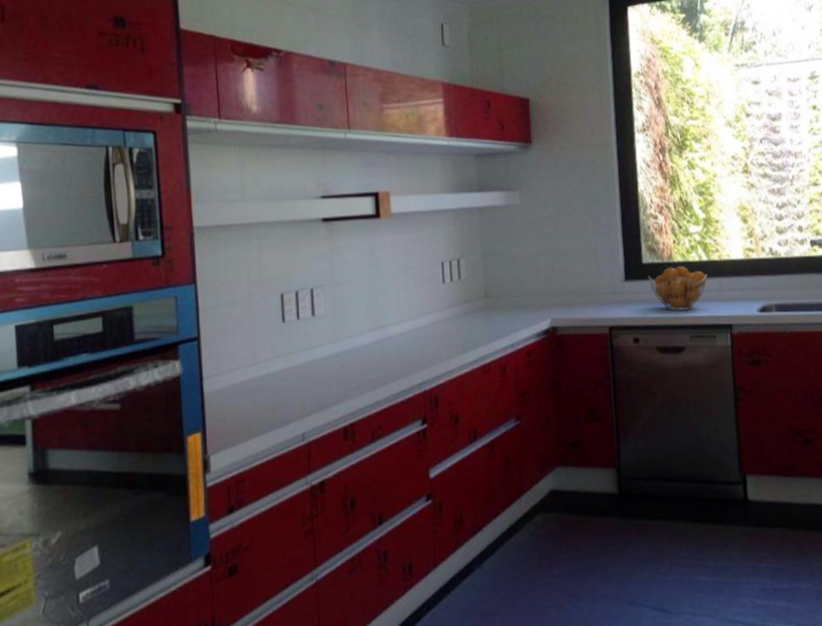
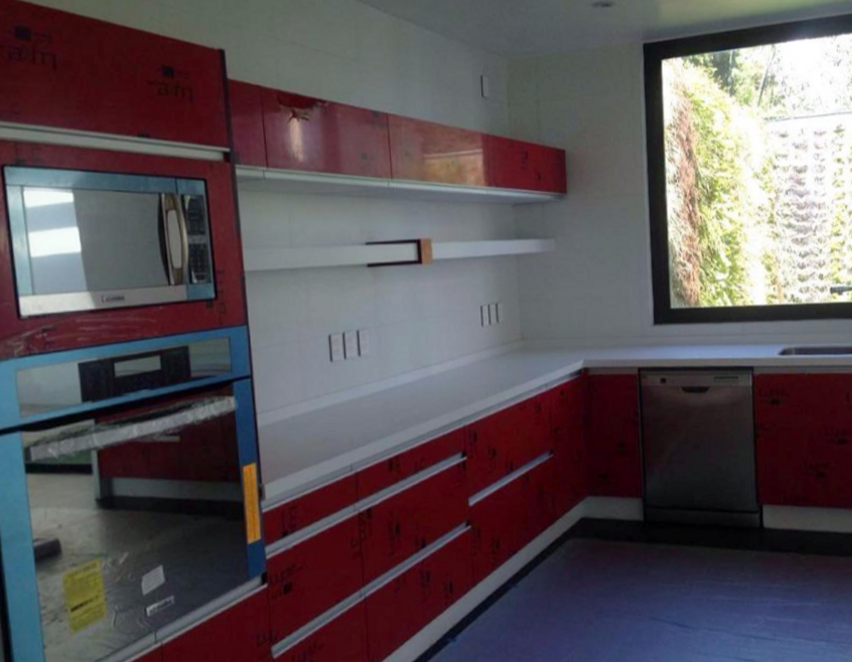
fruit basket: present [648,265,708,311] -> none [675,310,732,353]

